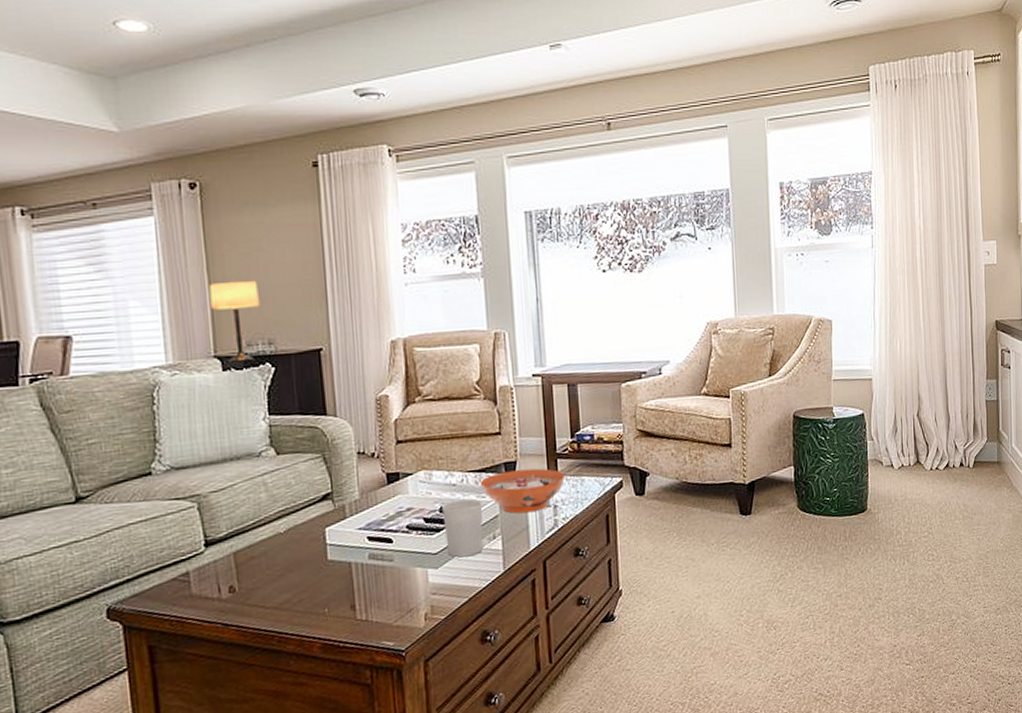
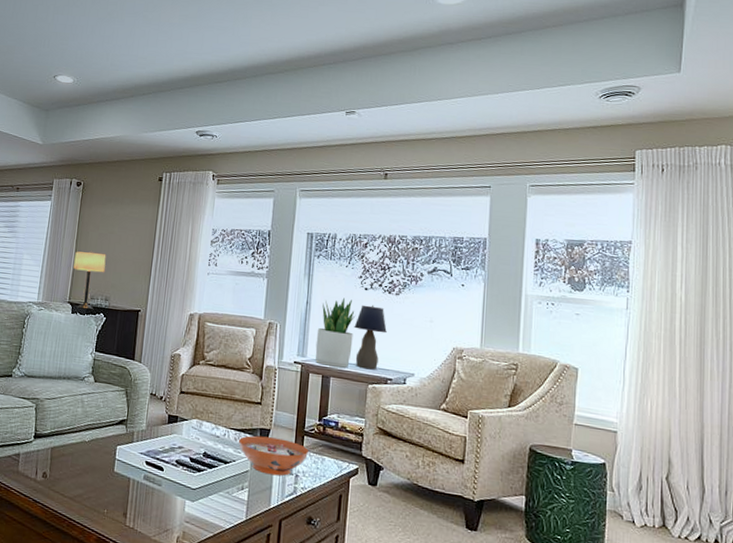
candle holder: present [442,498,484,558] -> none [203,449,238,500]
planter: none [554,286,598,372] -> present [315,298,356,368]
table lamp: none [596,288,634,367] -> present [353,304,387,370]

